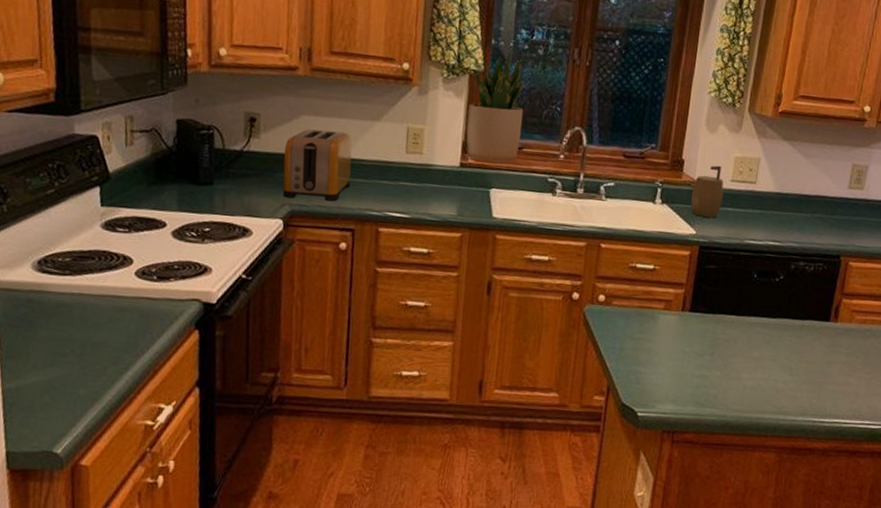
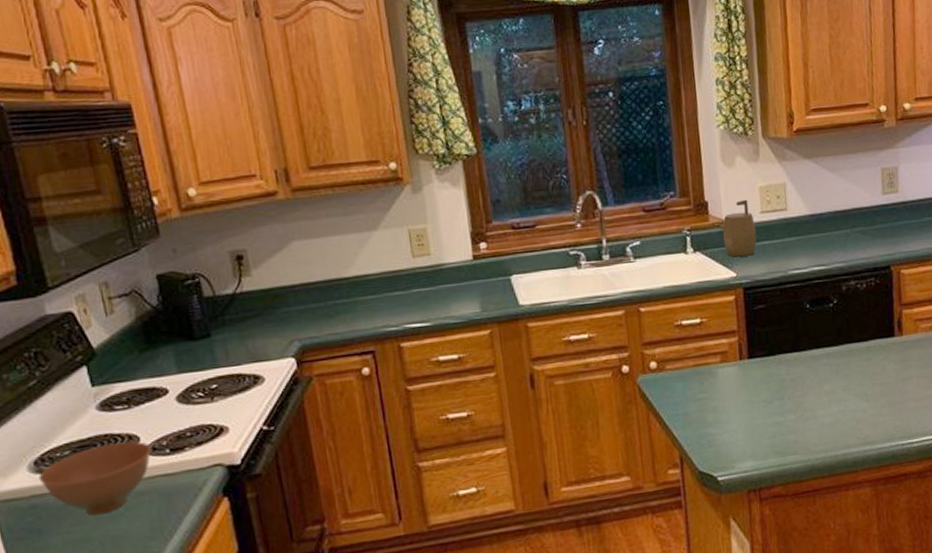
bowl: none [39,259,141,321] -> present [38,441,151,516]
toaster: present [282,129,352,202] -> none [280,249,360,333]
planter: present [466,52,529,164] -> none [468,126,533,250]

